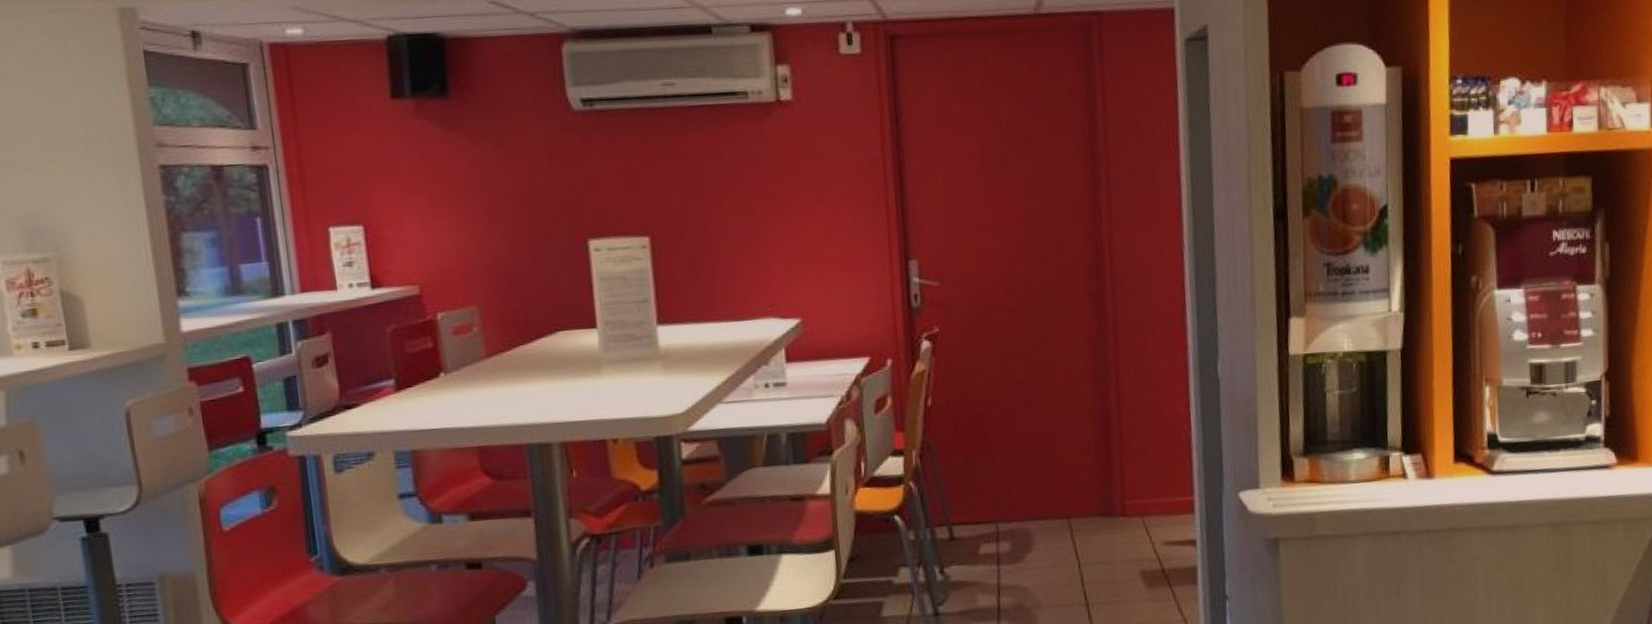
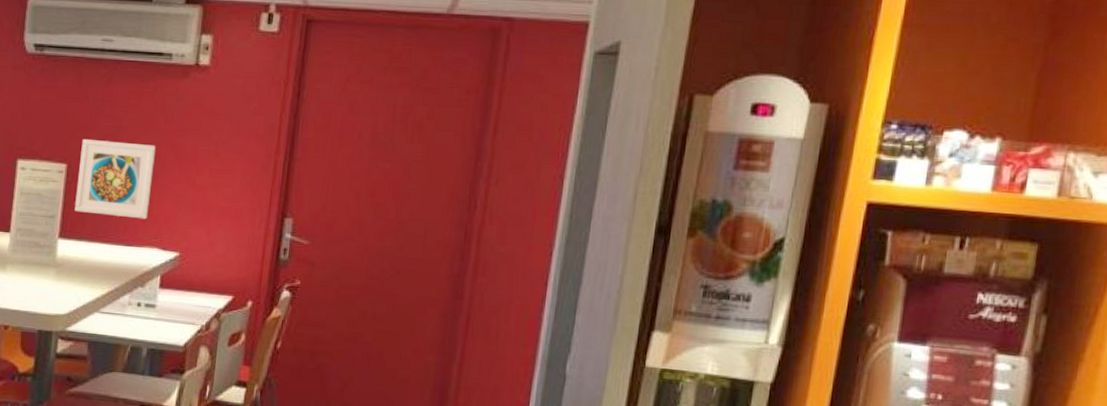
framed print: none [662,199,757,291] -> present [74,138,156,220]

